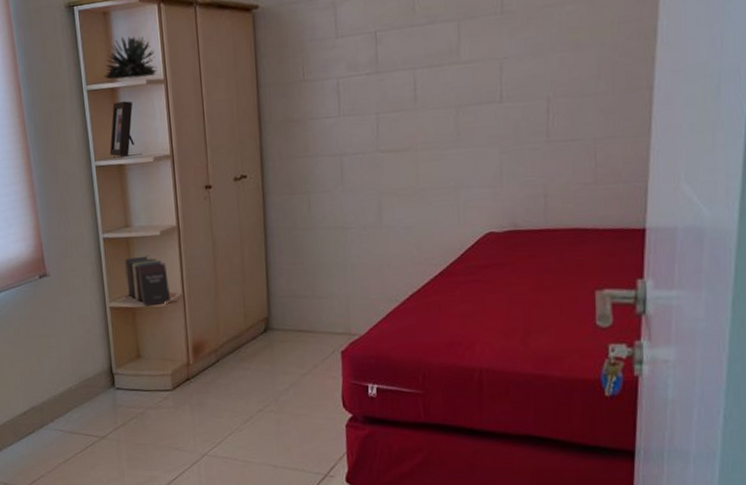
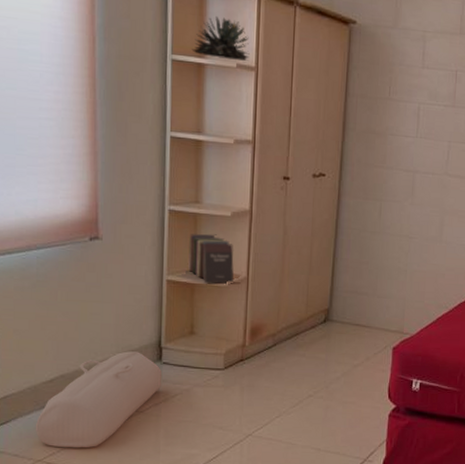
duffel bag: none [17,379,118,475] -> present [36,351,162,448]
picture frame: present [109,101,134,157] -> none [188,78,220,134]

